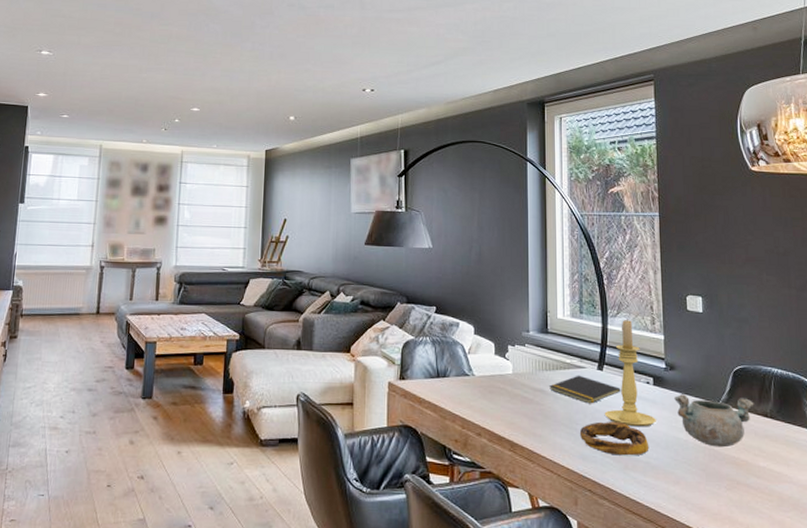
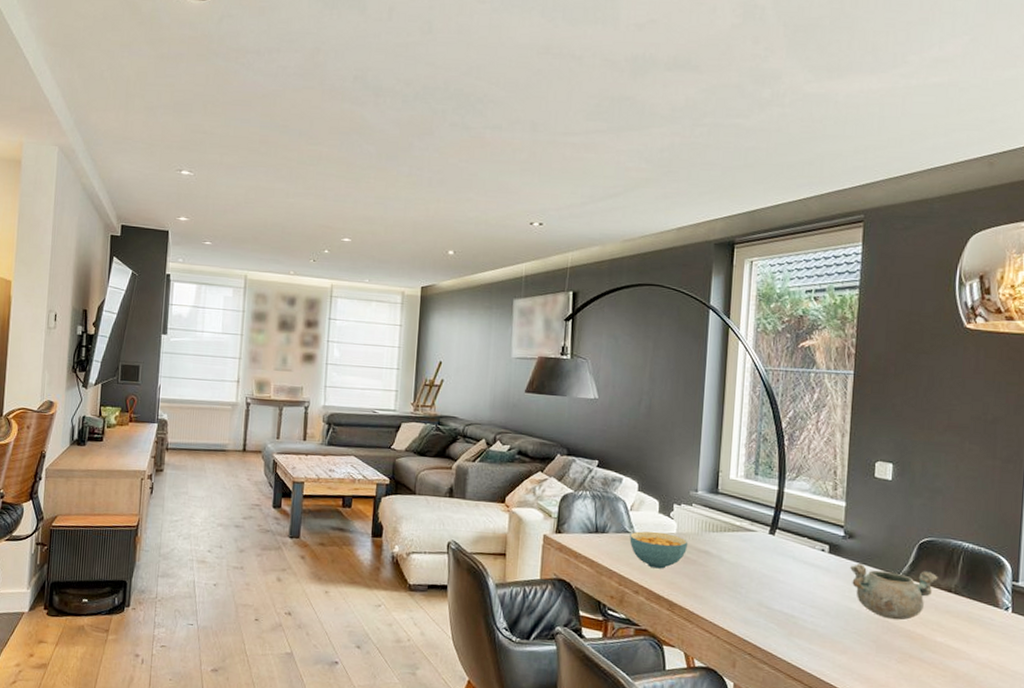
cereal bowl: none [469,373,524,410] -> present [629,531,688,569]
notepad: present [549,375,621,404] -> none [715,538,793,569]
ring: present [579,421,649,456] -> none [743,586,818,623]
candle holder: present [604,319,656,427] -> none [772,483,828,595]

